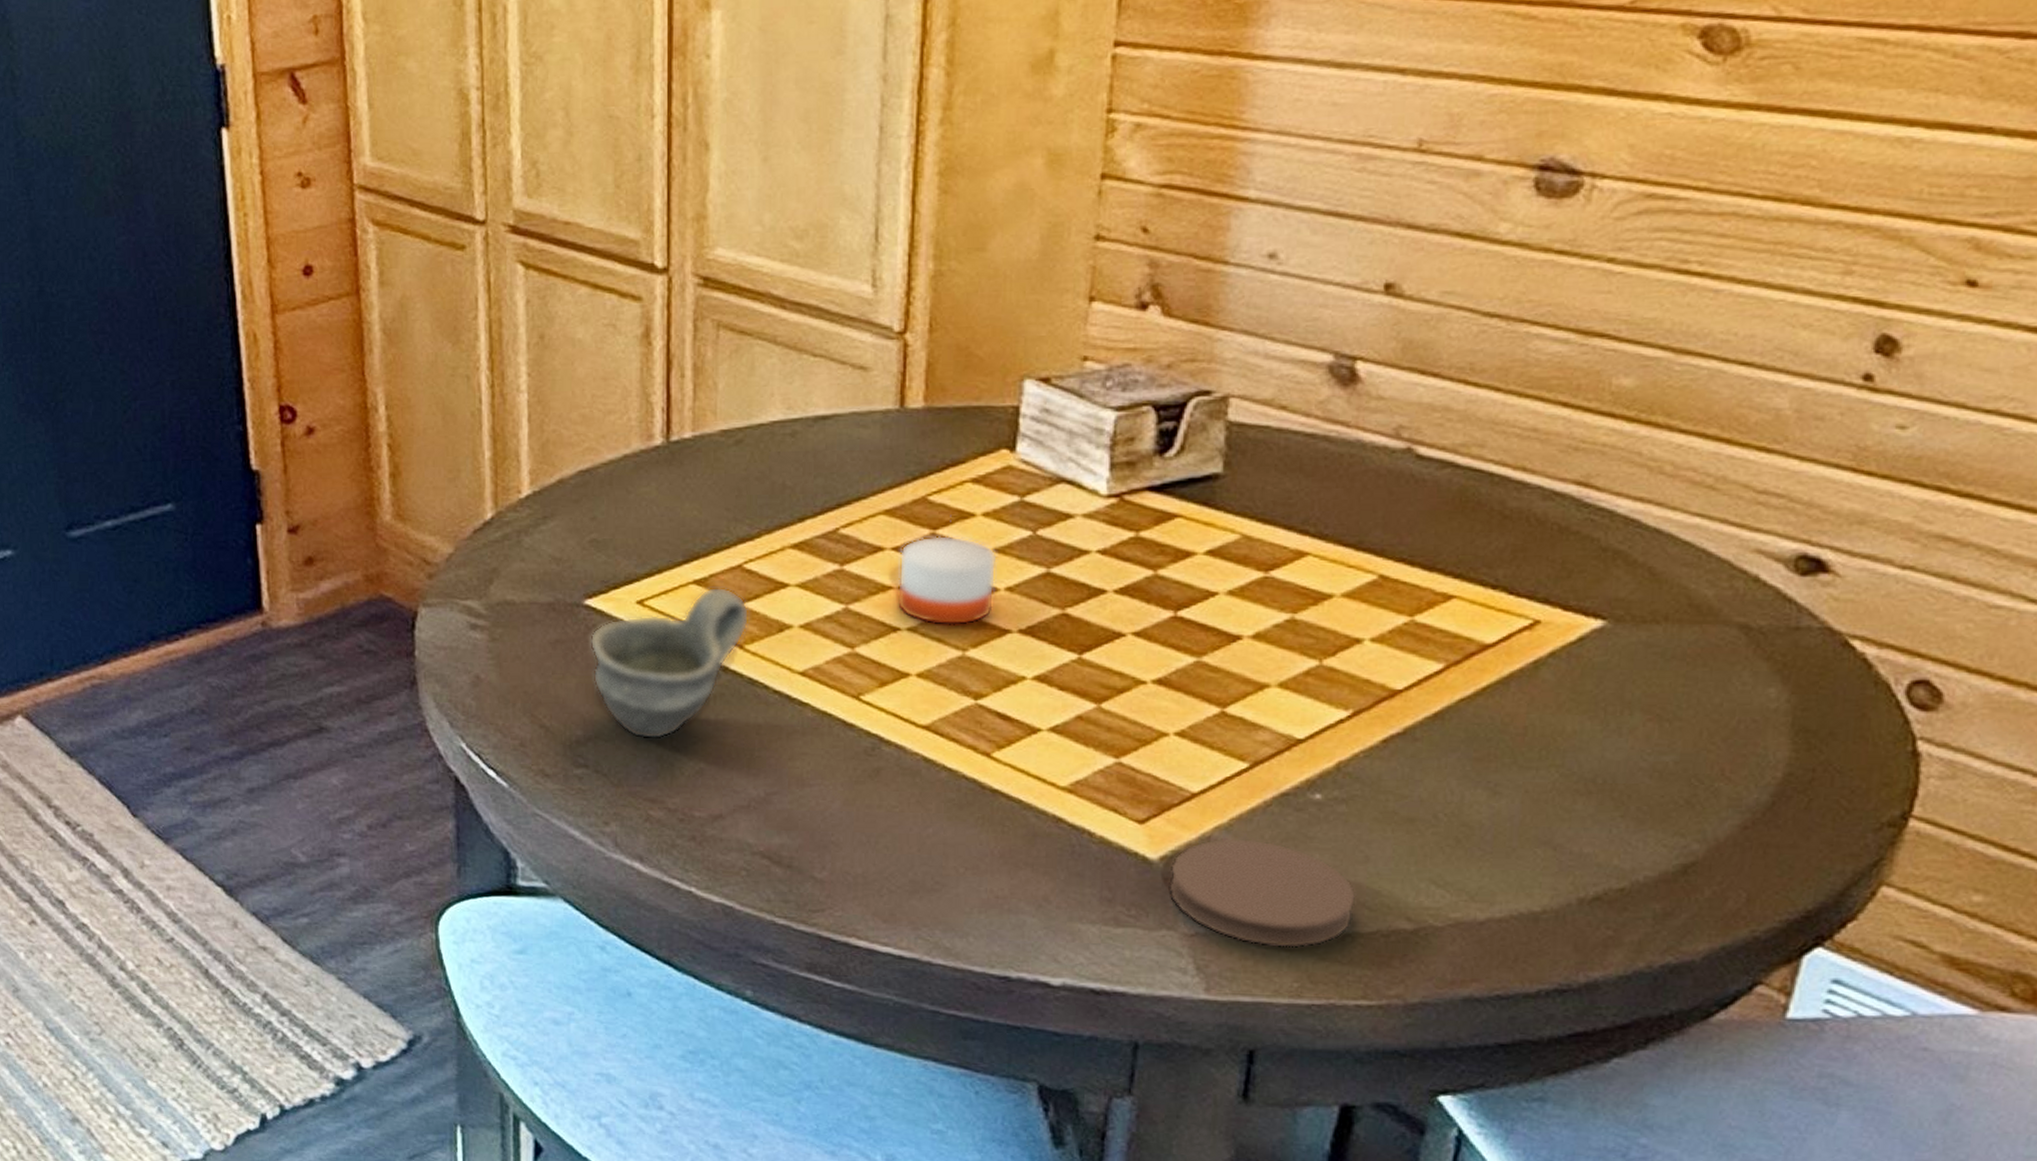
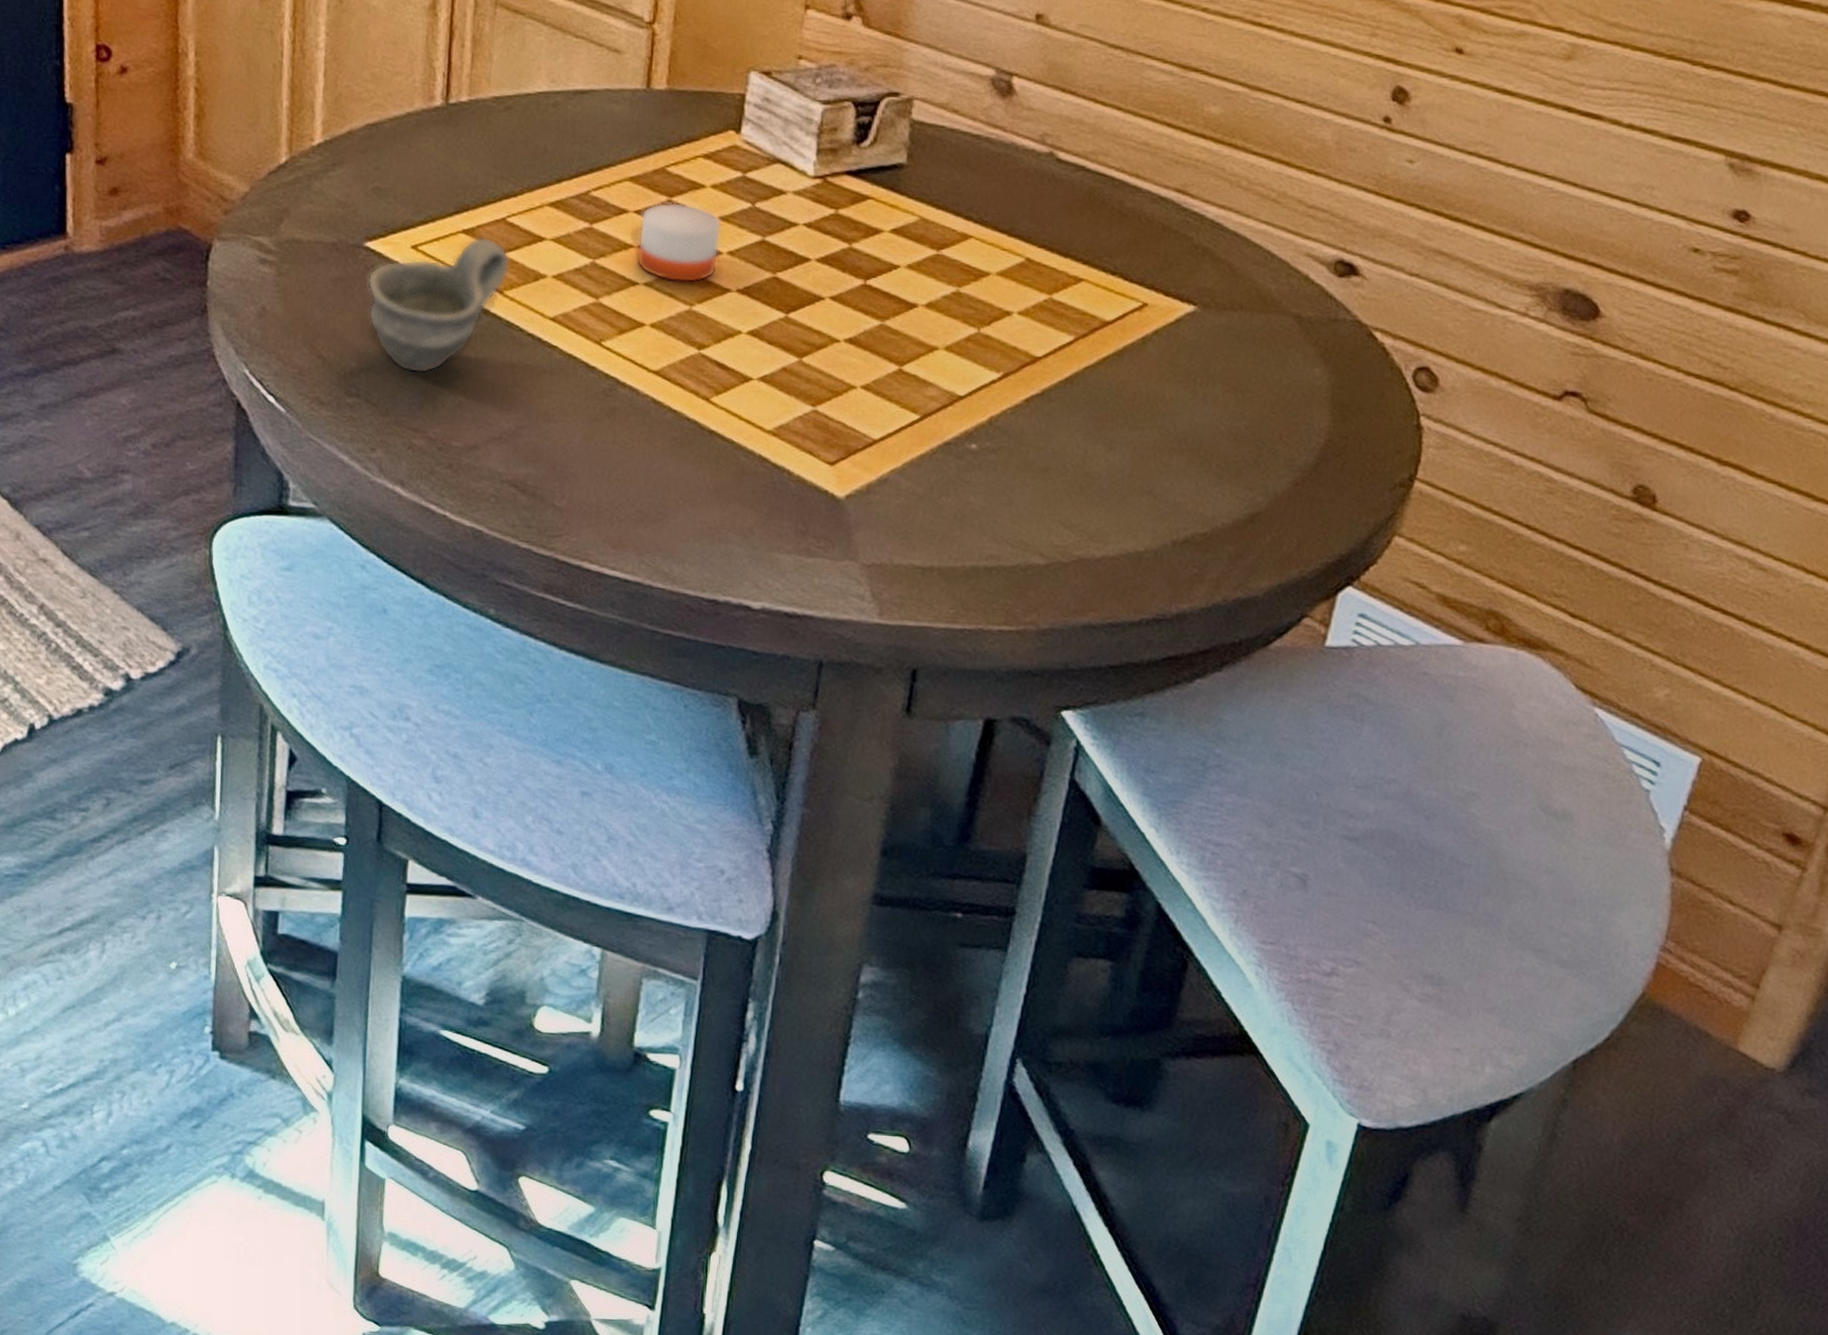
coaster: present [1167,837,1357,949] -> none [851,479,1002,580]

